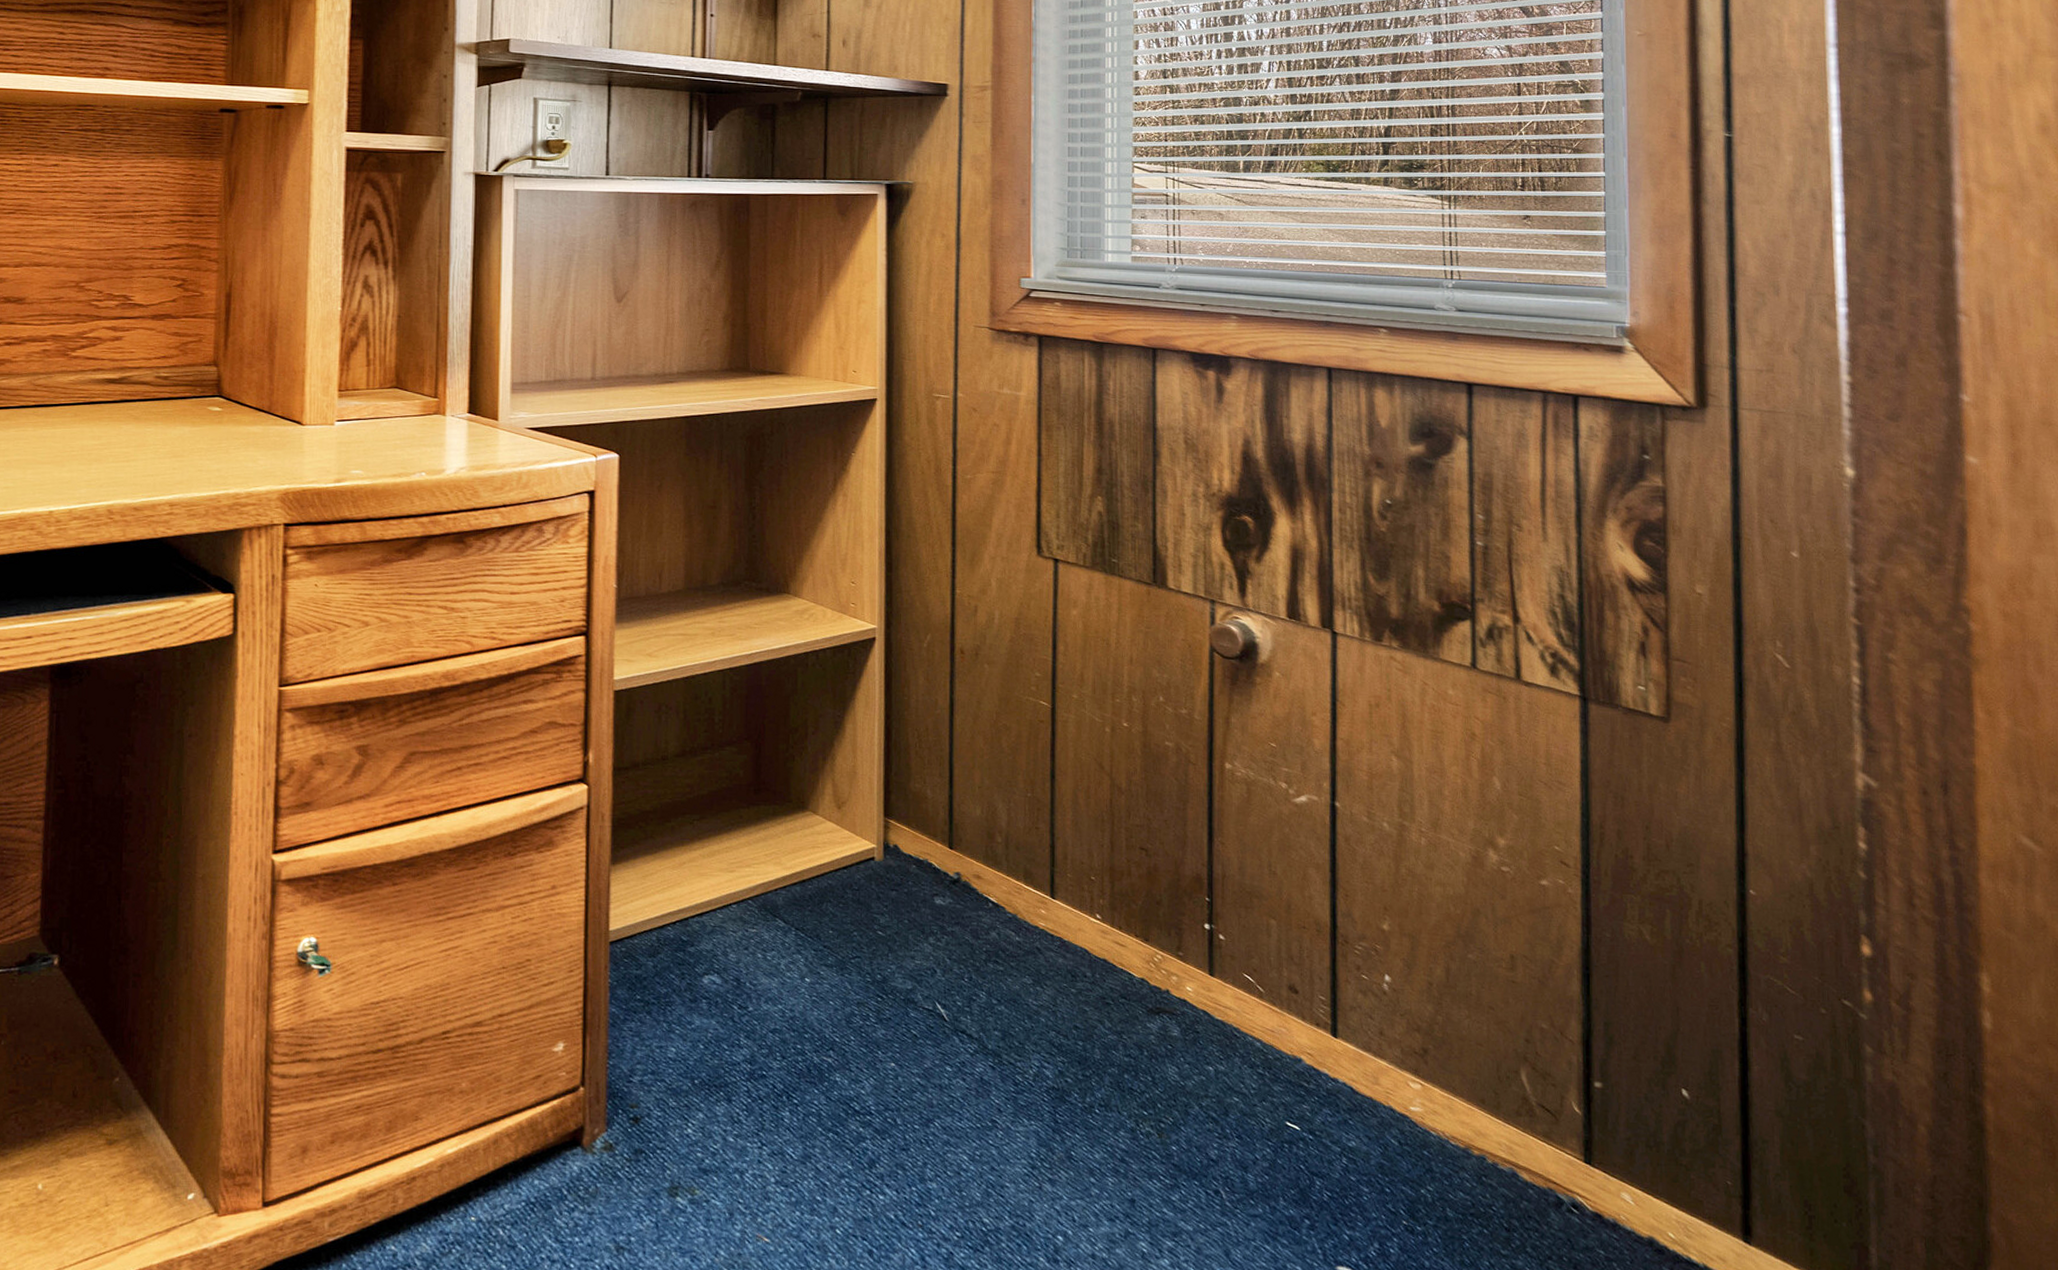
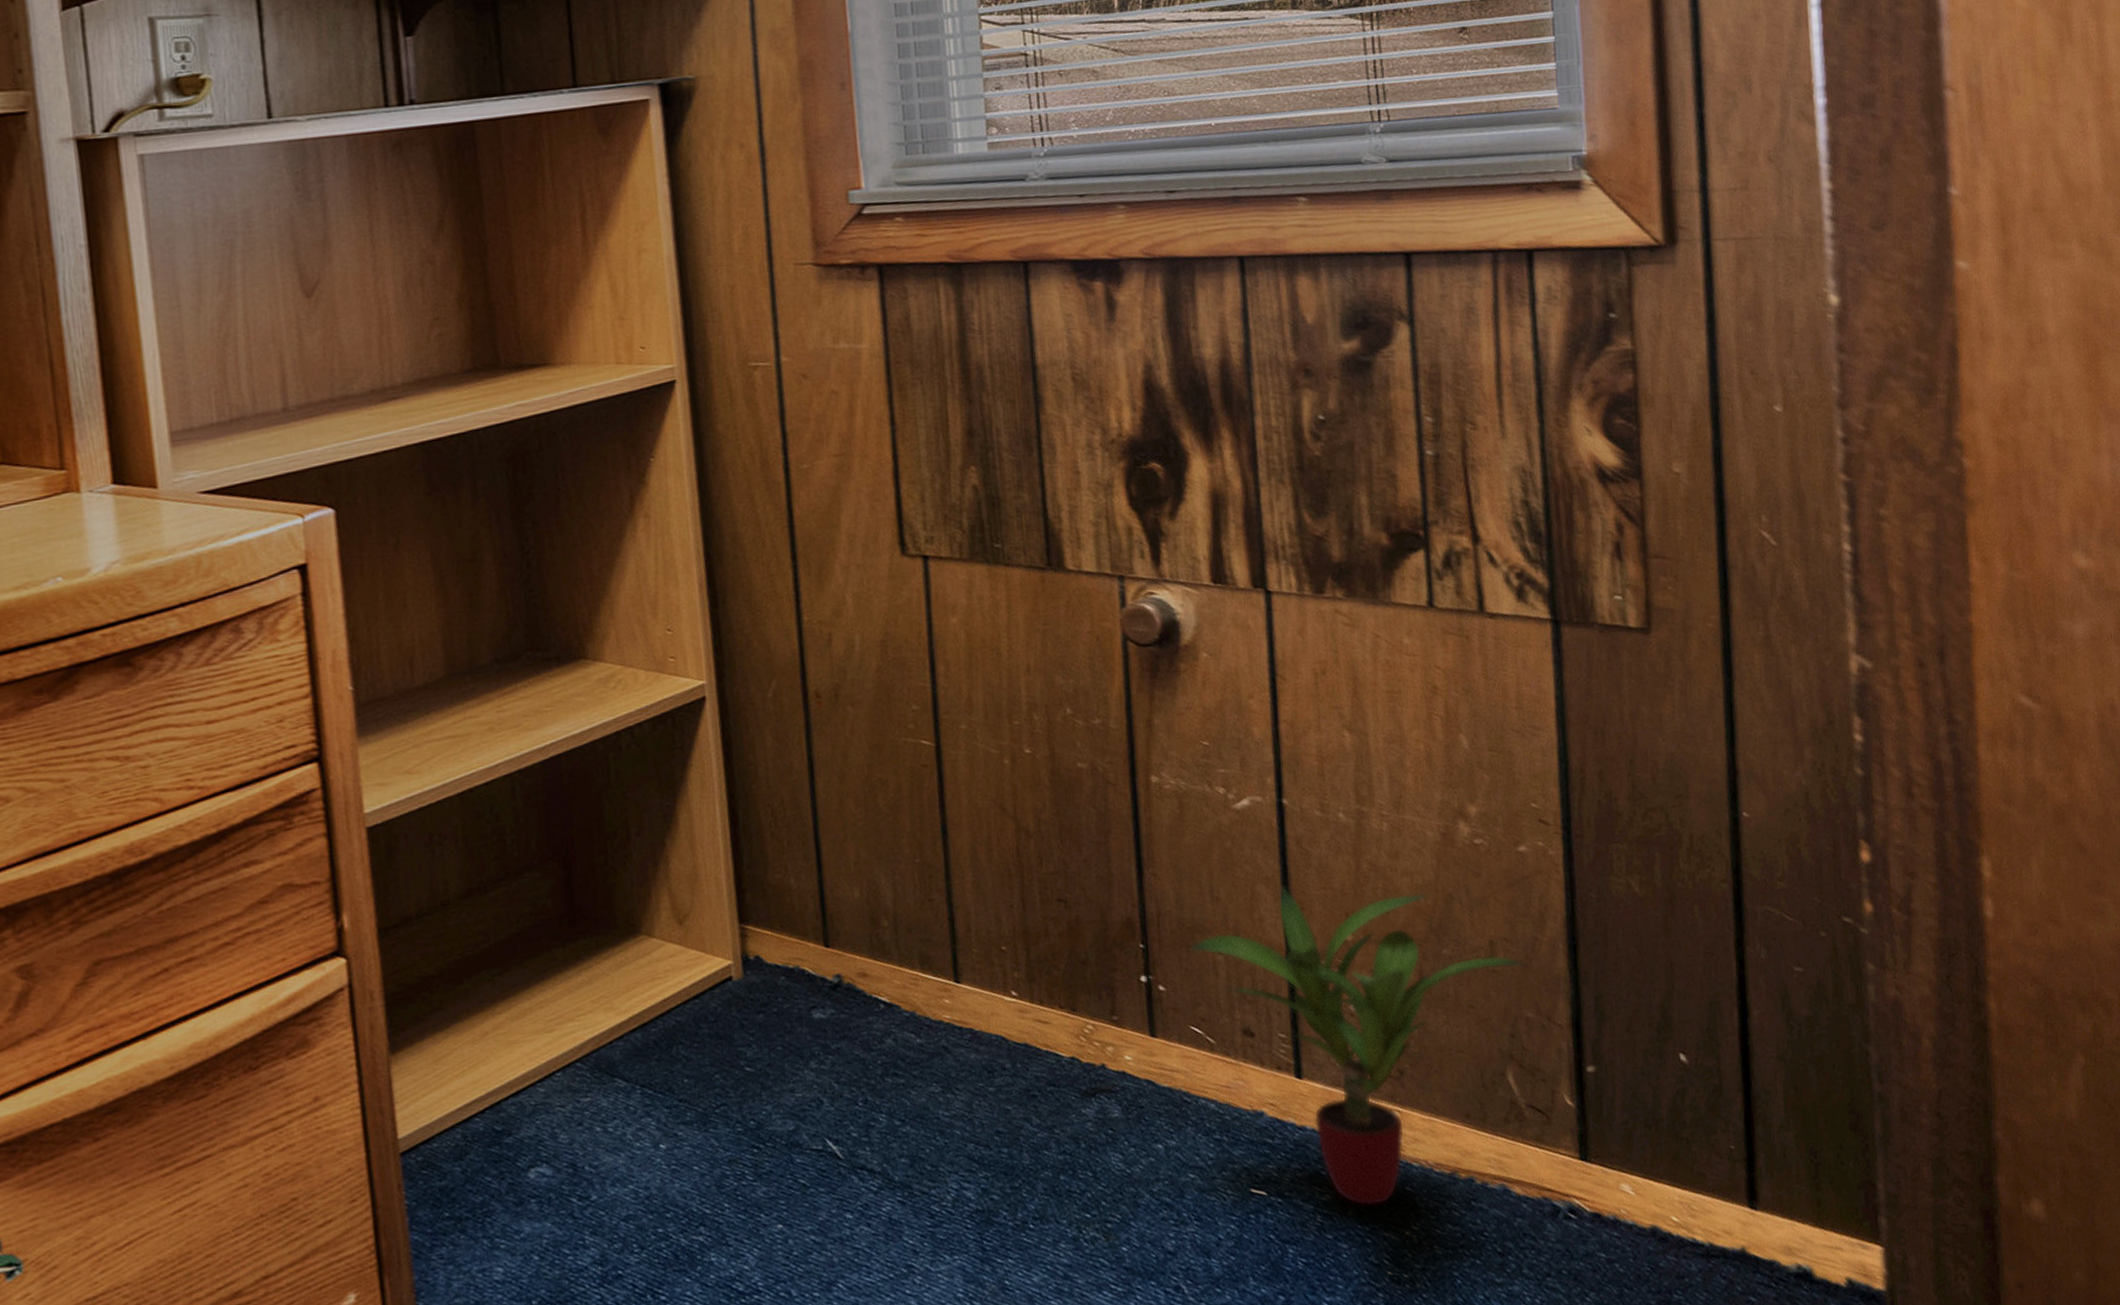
potted plant: none [1246,873,1542,1161] -> present [1188,885,1525,1207]

